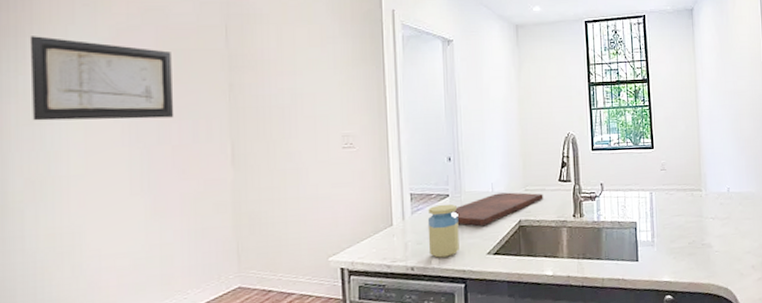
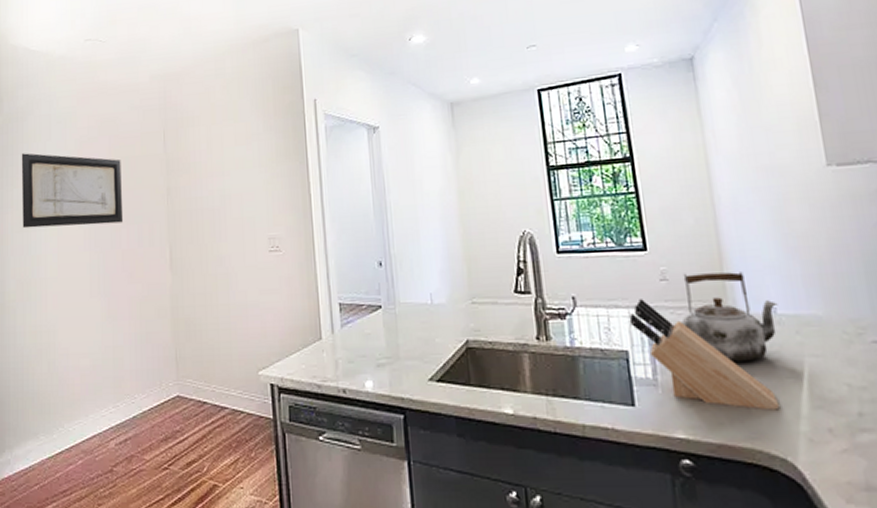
jar: present [427,204,459,258] -> none [358,316,396,381]
cutting board: present [452,192,543,226] -> none [386,305,496,346]
knife block: none [639,184,727,257] -> present [629,299,780,411]
kettle: none [672,164,731,226] -> present [681,272,778,362]

